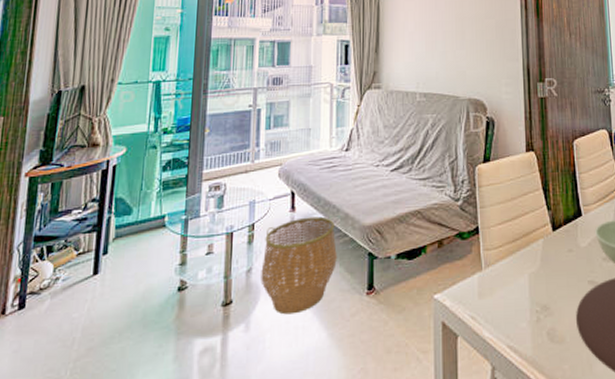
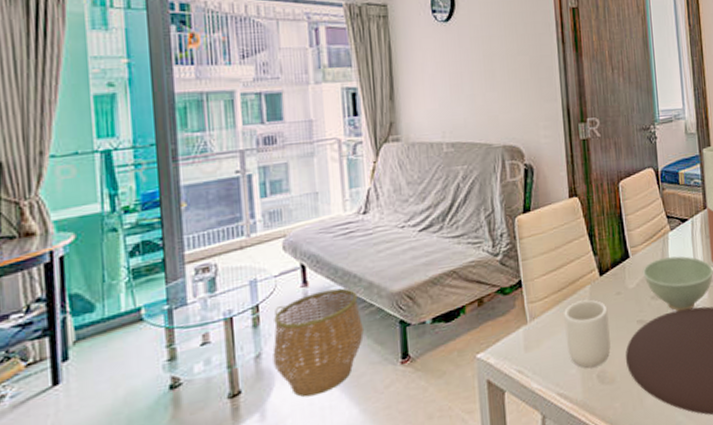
mug: none [516,253,561,323] -> present [563,299,611,368]

